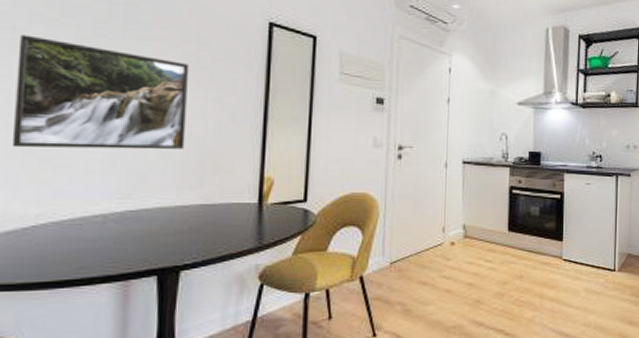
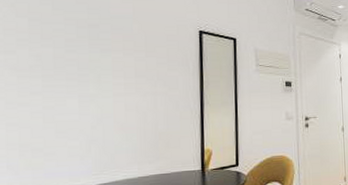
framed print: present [11,34,190,150] -> none [10,56,142,142]

